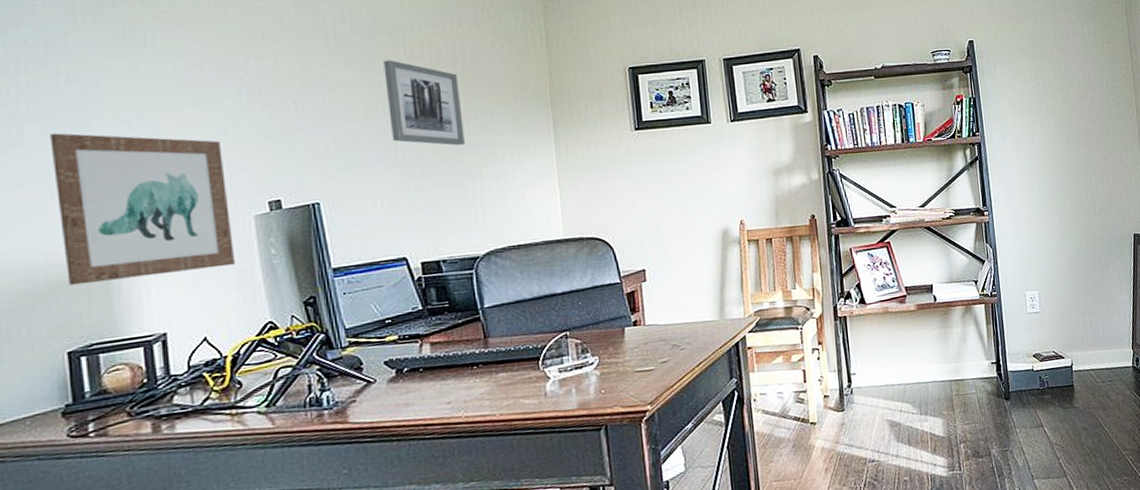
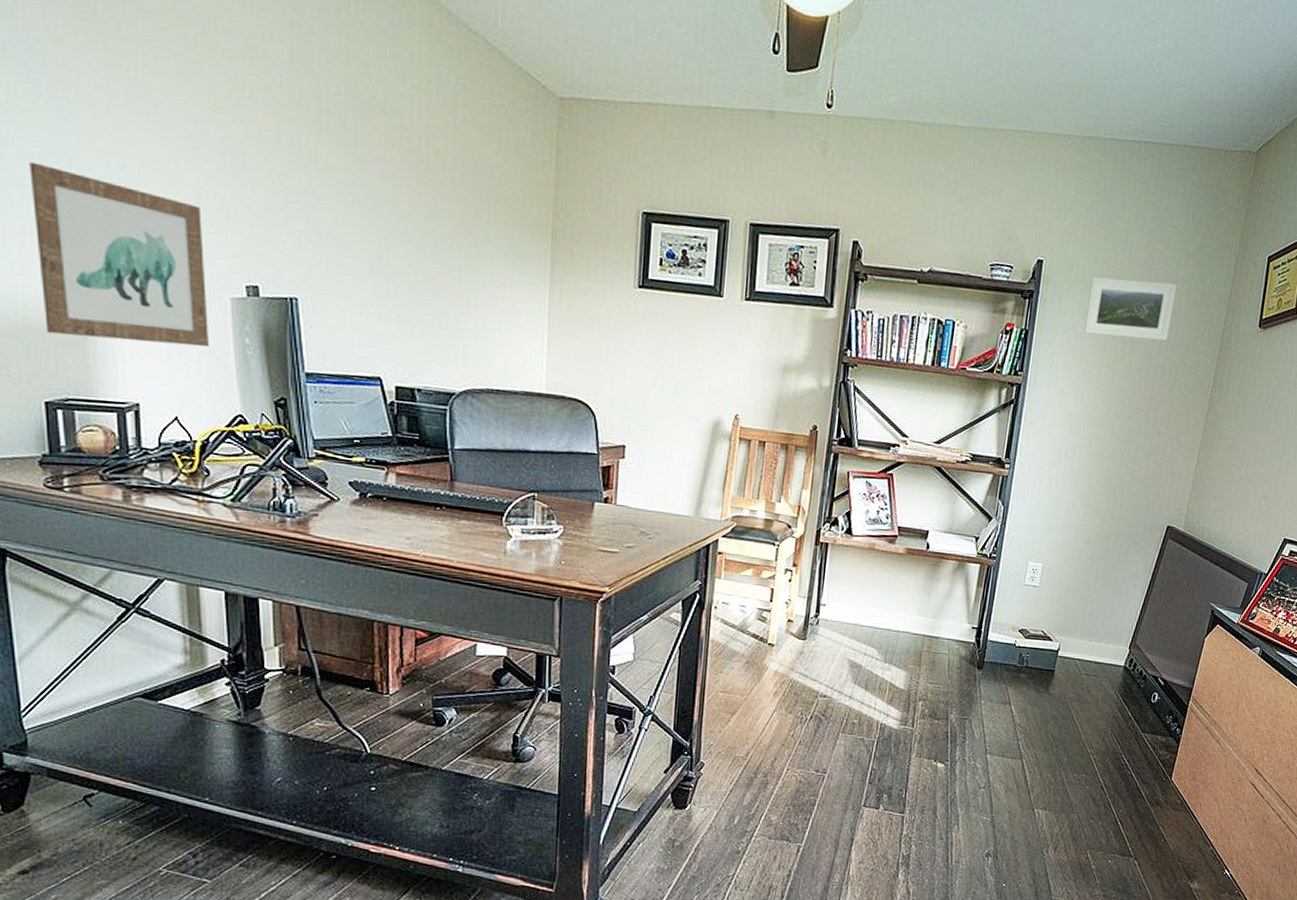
wall art: present [383,60,465,146] -> none [376,148,455,266]
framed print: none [1016,37,1090,92] -> present [1084,276,1178,342]

